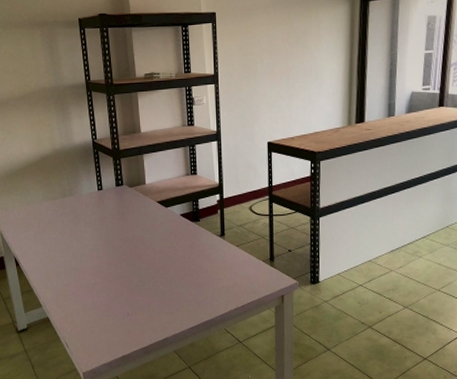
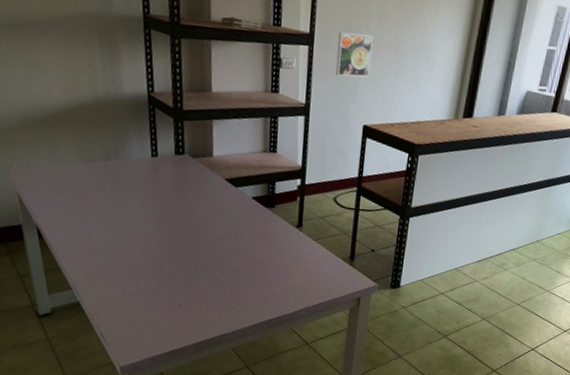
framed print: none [238,67,268,104] -> present [335,32,373,78]

